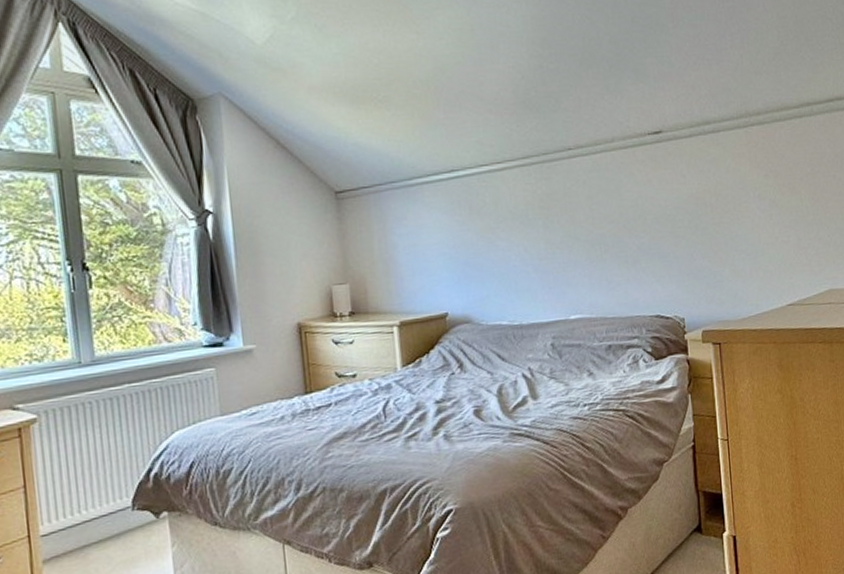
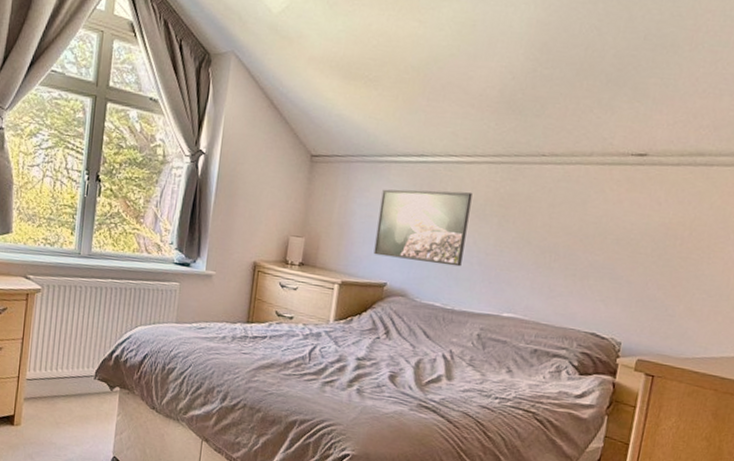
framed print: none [420,200,518,286] -> present [373,189,473,267]

